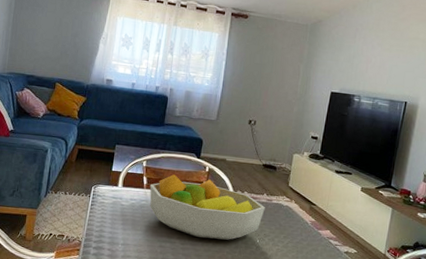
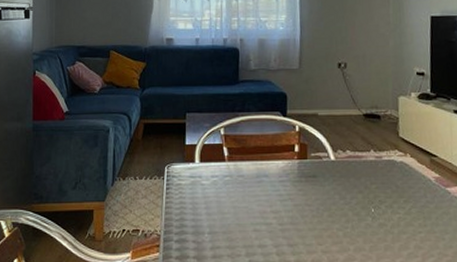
fruit bowl: present [149,174,265,240] -> none [232,140,375,213]

